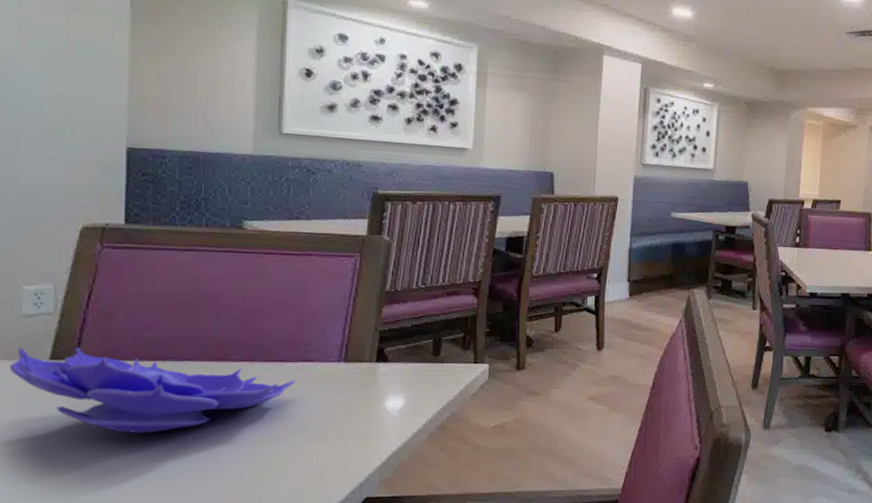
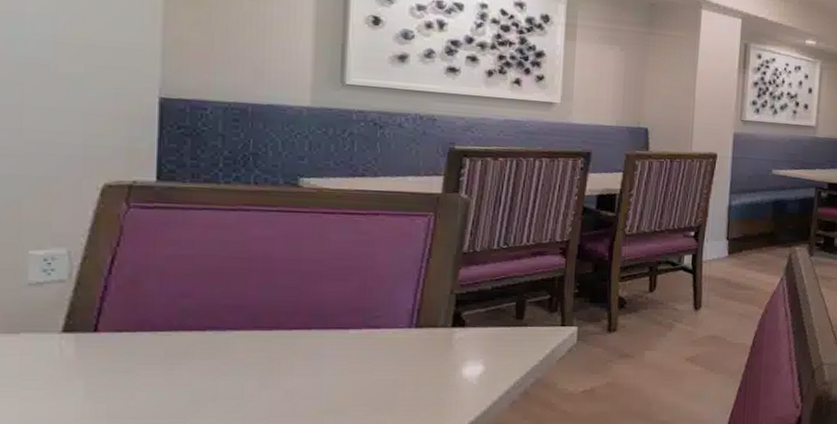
decorative bowl: present [9,346,296,433] -> none [10,317,360,411]

